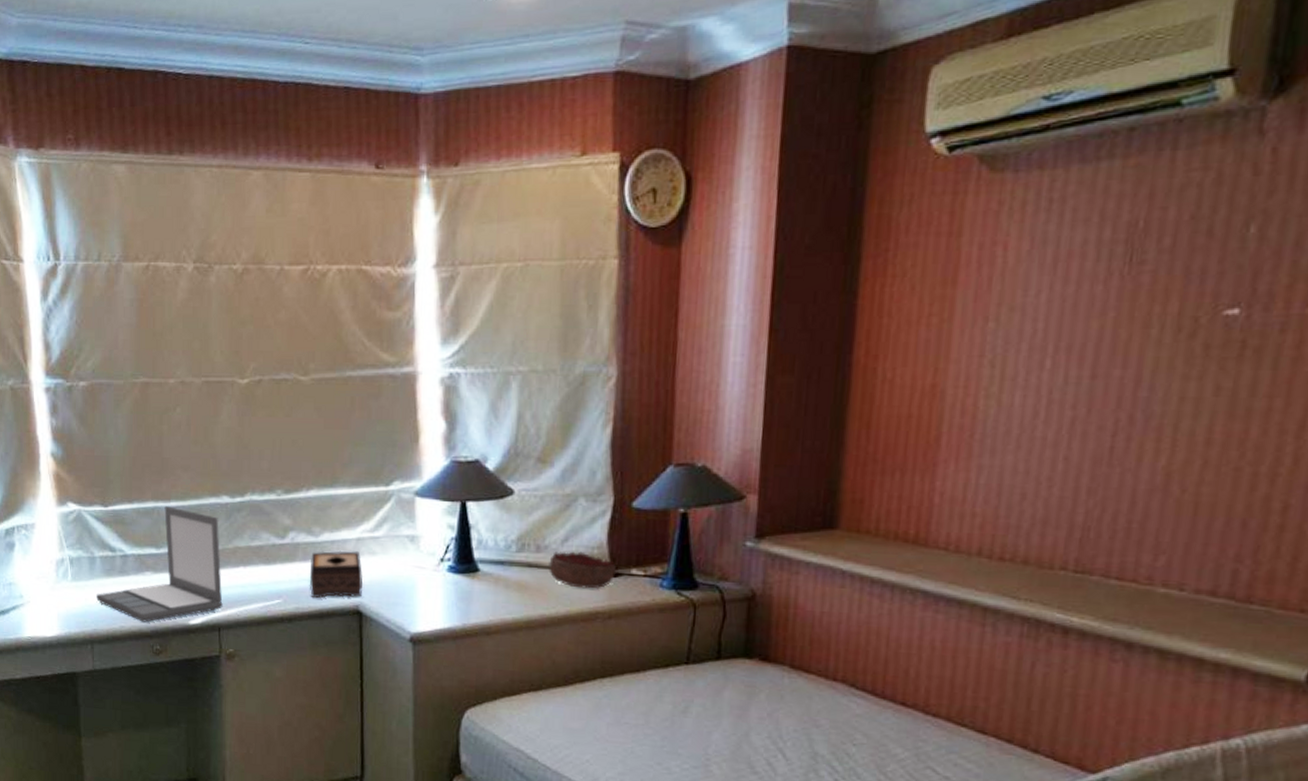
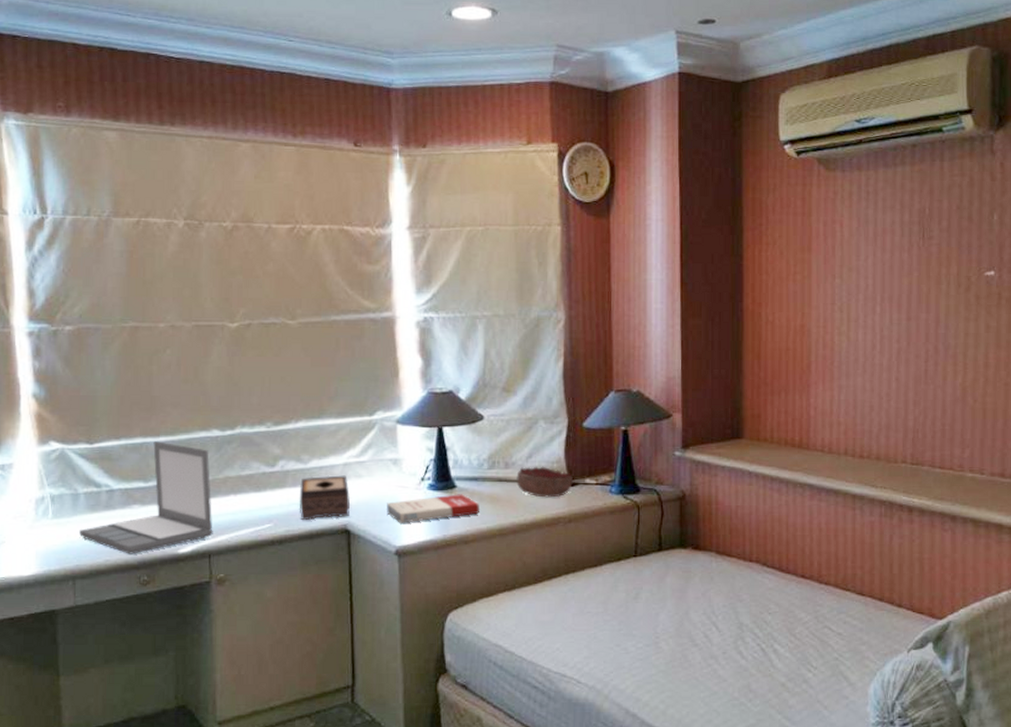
book: none [400,578,506,608] -> present [386,494,481,523]

